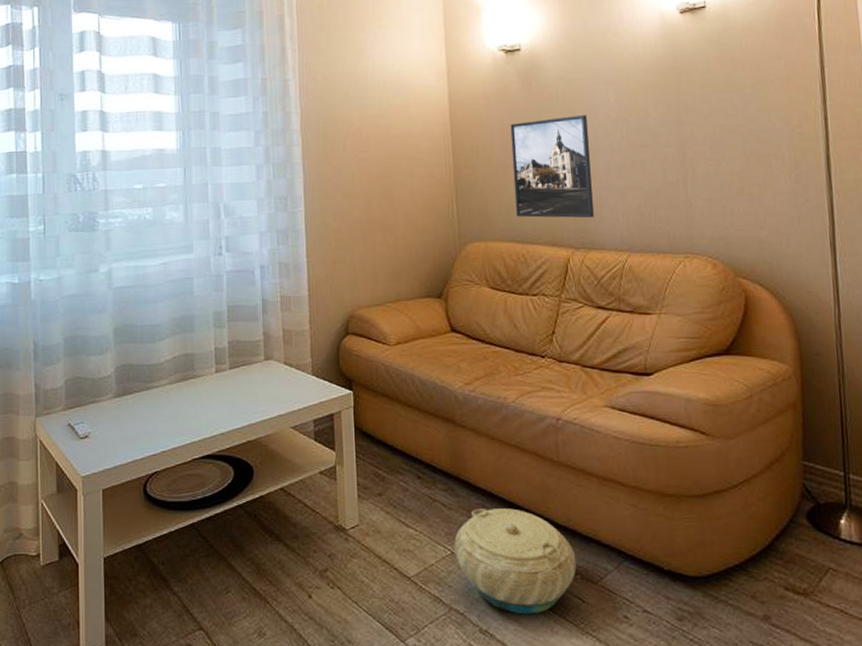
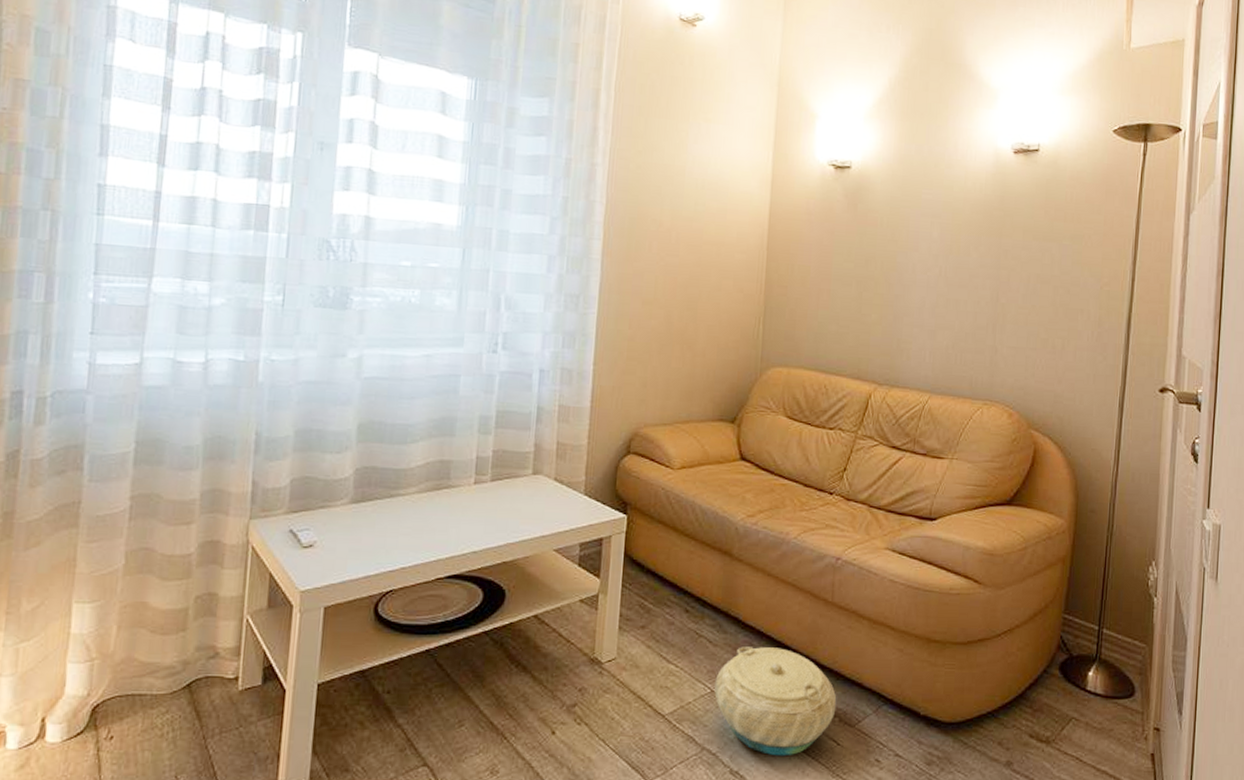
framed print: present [510,115,594,218] -> none [823,245,908,355]

